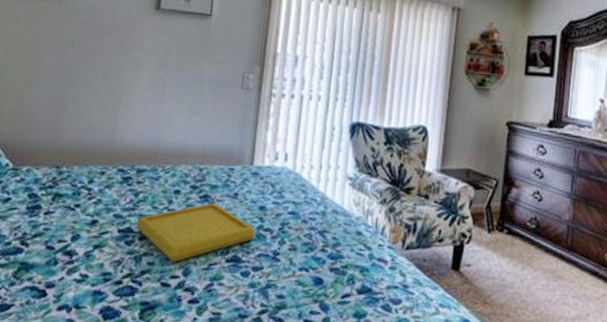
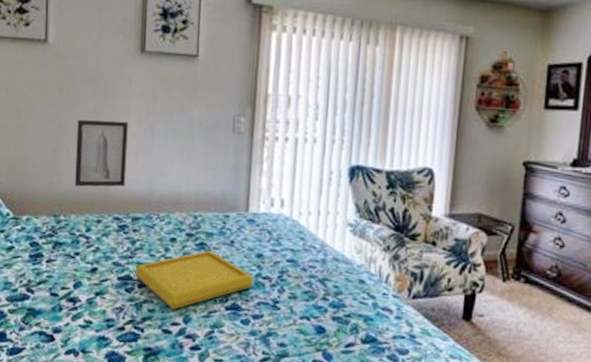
wall art: none [80,72,139,139] -> present [75,119,128,187]

